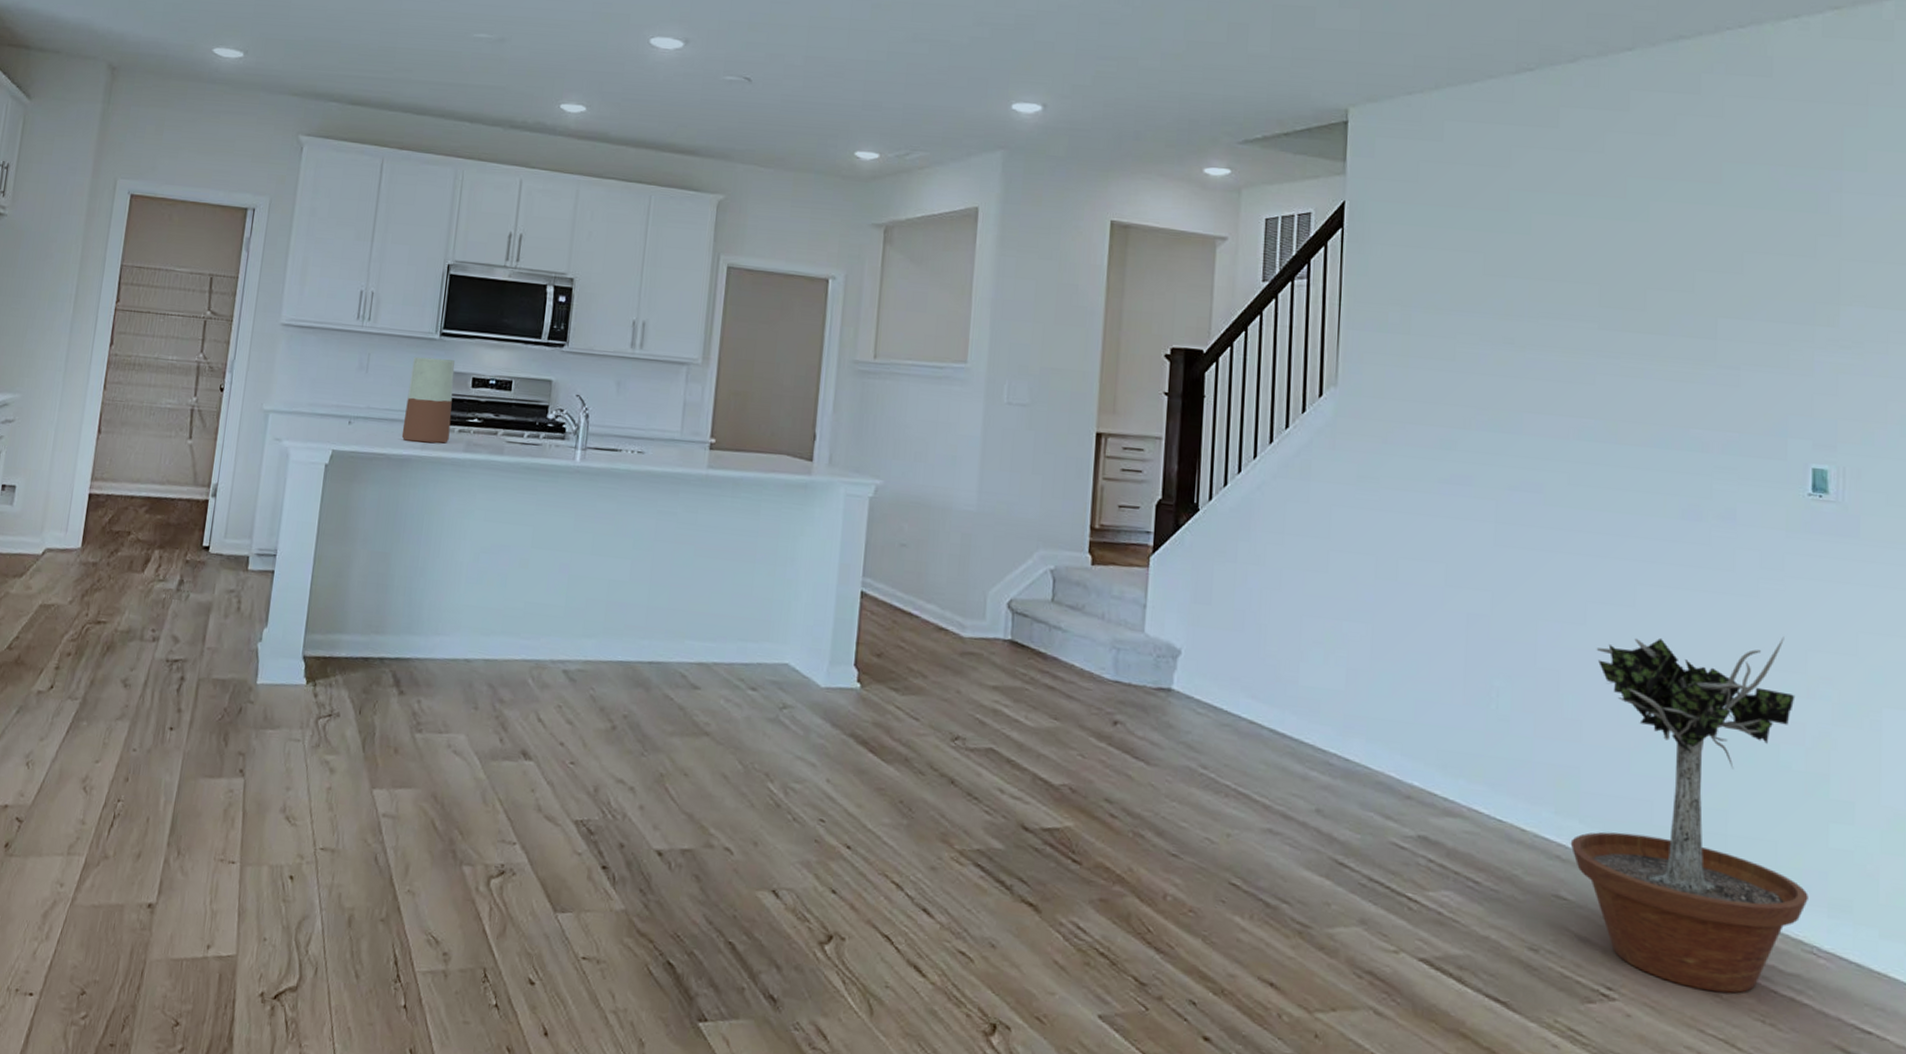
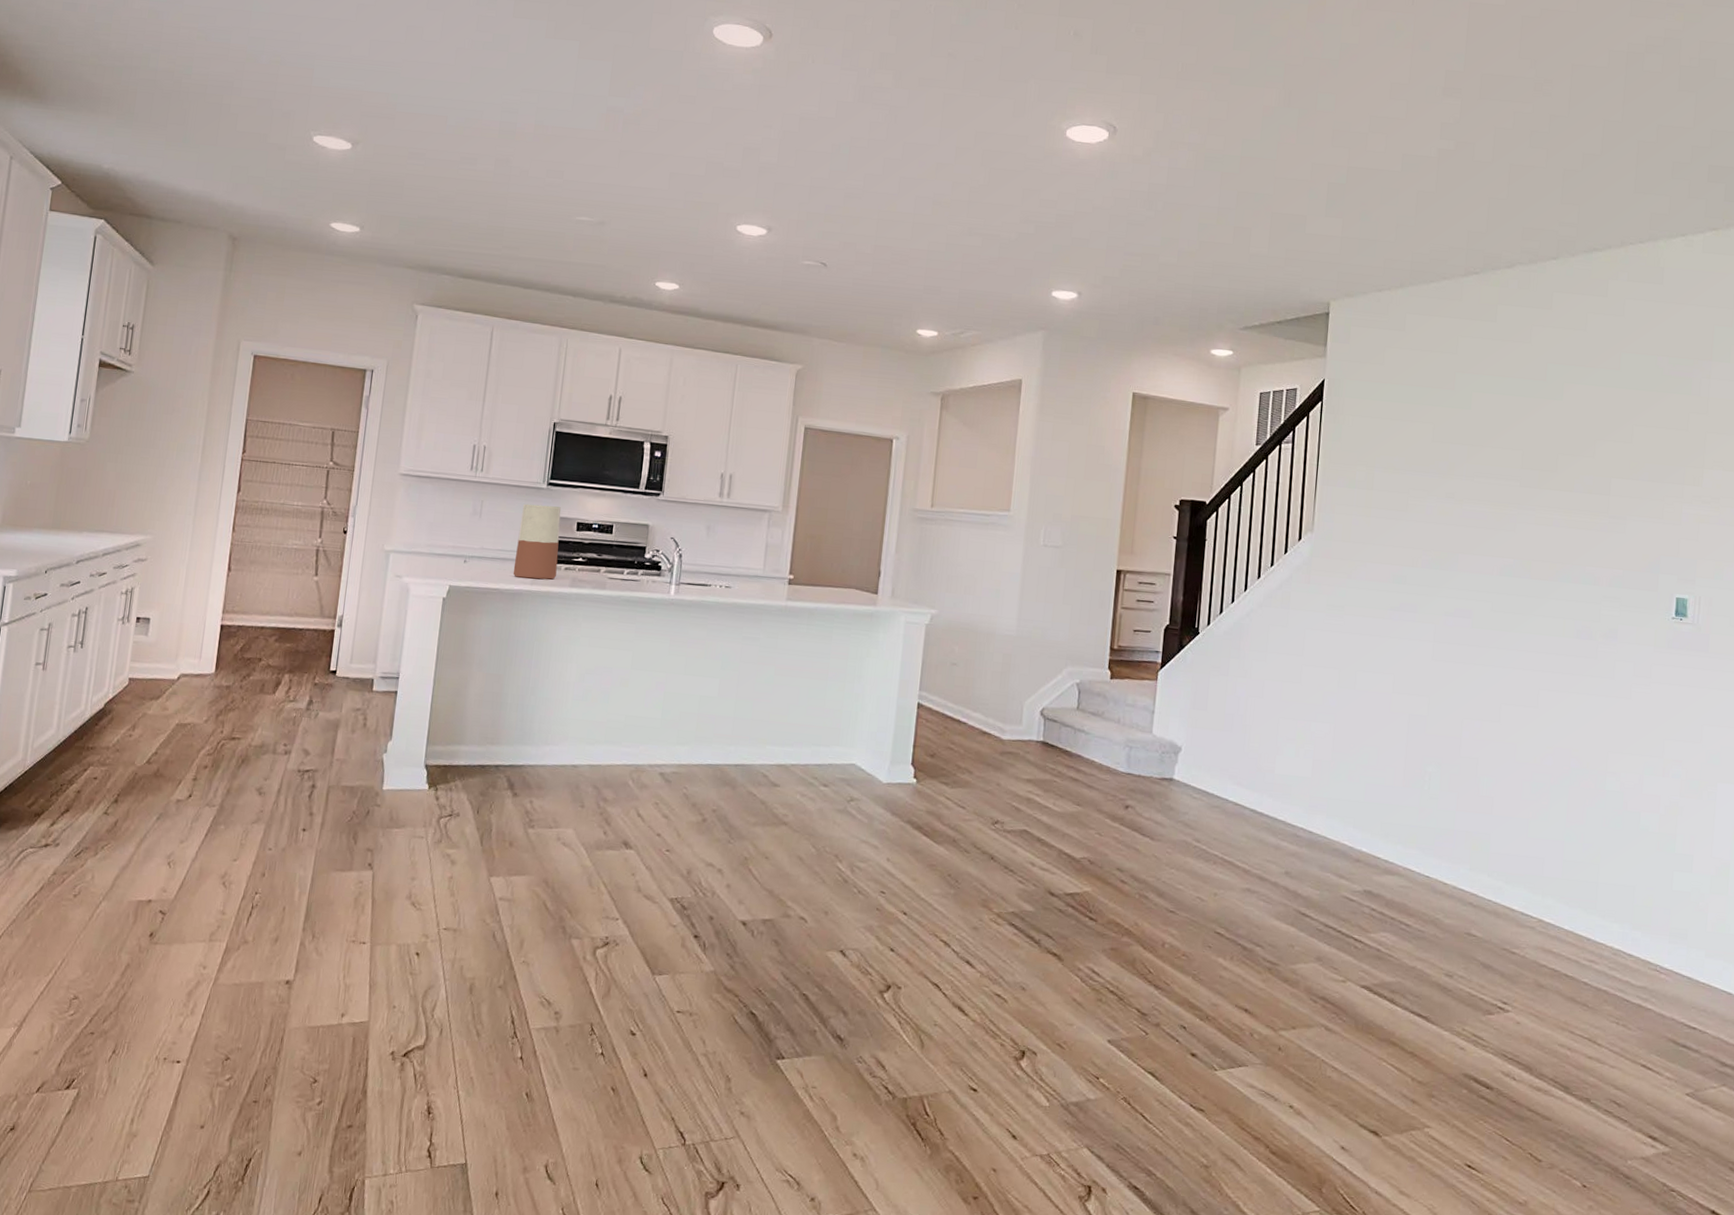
potted tree: present [1570,636,1808,993] -> none [1480,729,1656,1003]

